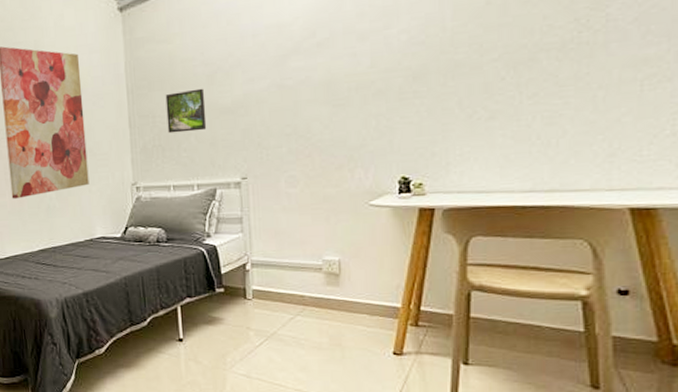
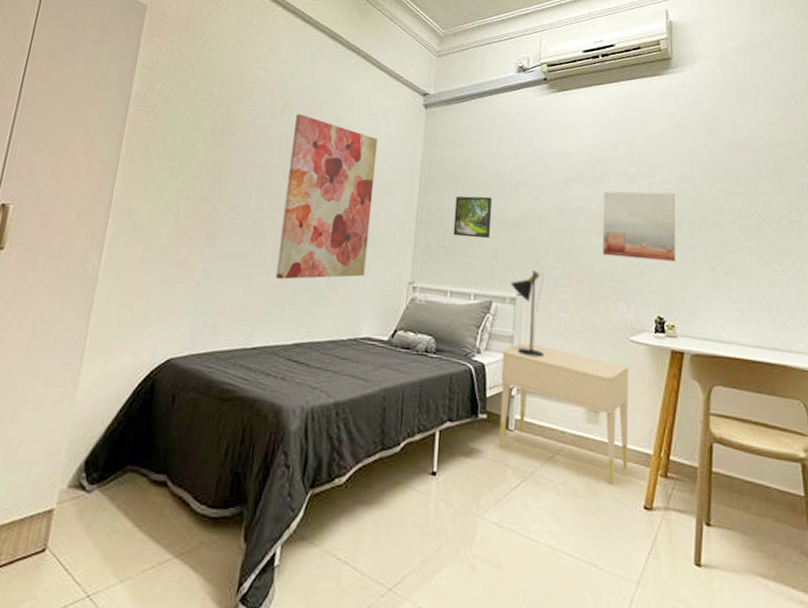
nightstand: none [232,222,373,337] -> present [499,343,629,485]
table lamp: none [233,152,276,234] -> present [510,271,544,358]
wall art: none [330,40,422,125] -> present [603,191,676,262]

